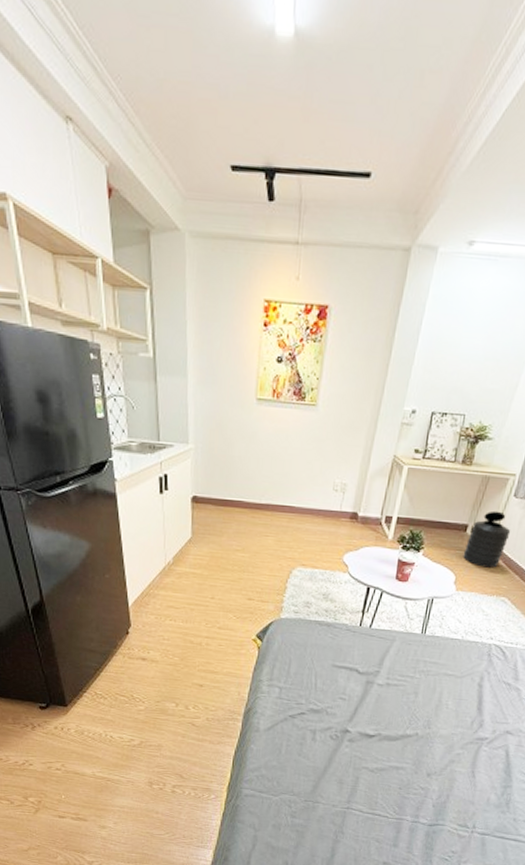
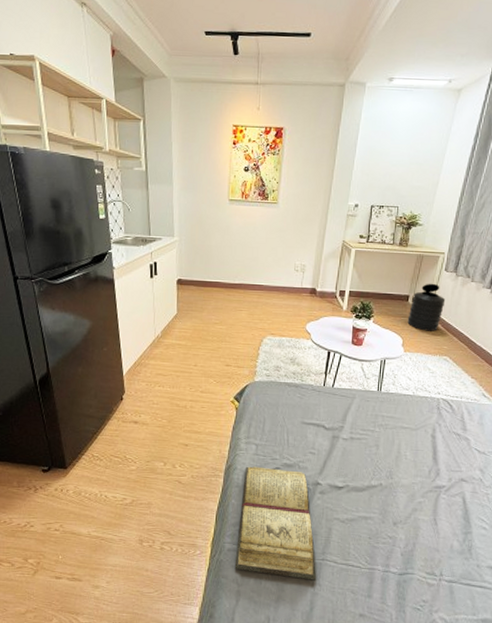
diary: none [251,710,340,828] -> present [234,466,316,581]

